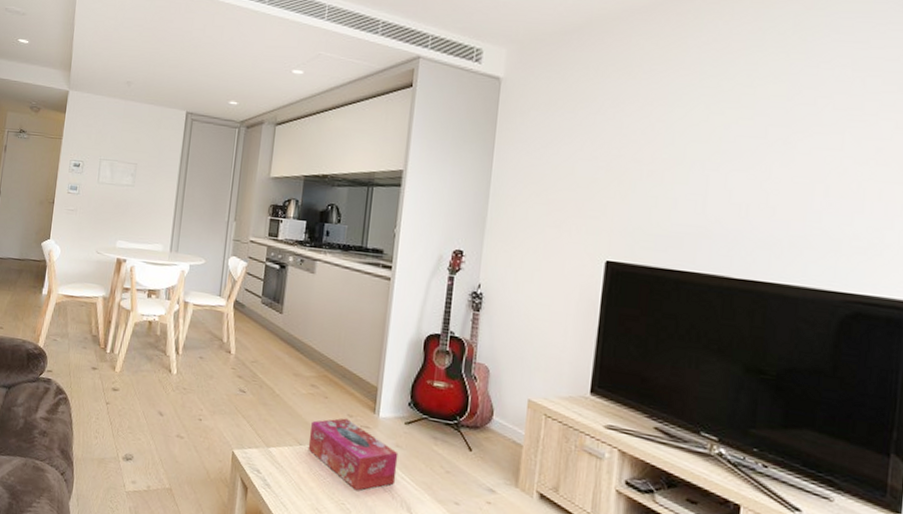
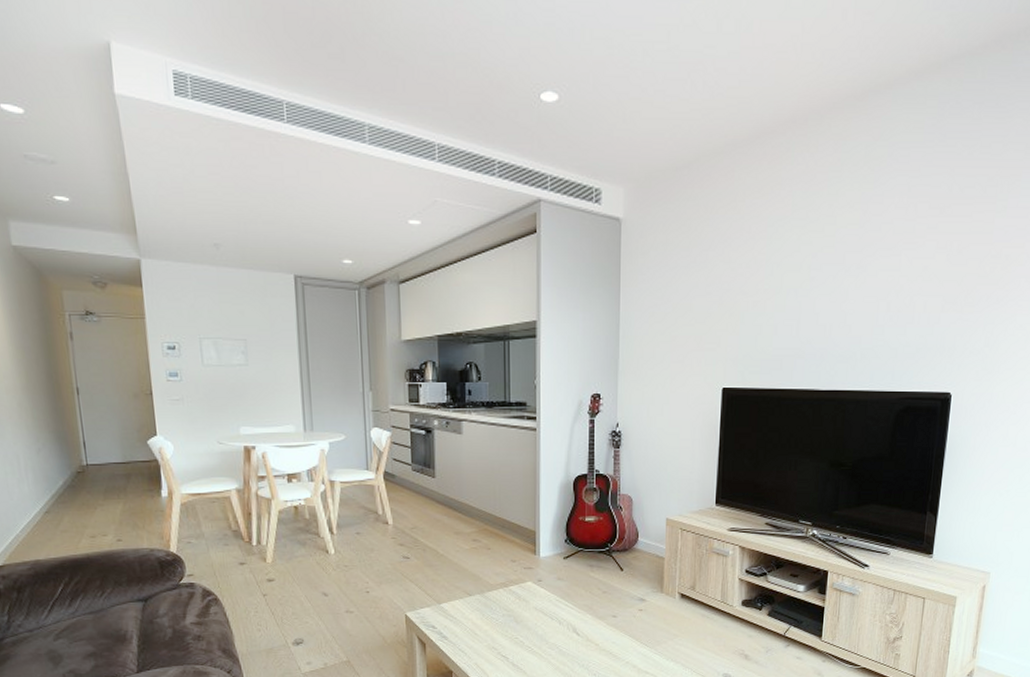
tissue box: present [307,418,399,491] -> none [477,564,561,625]

